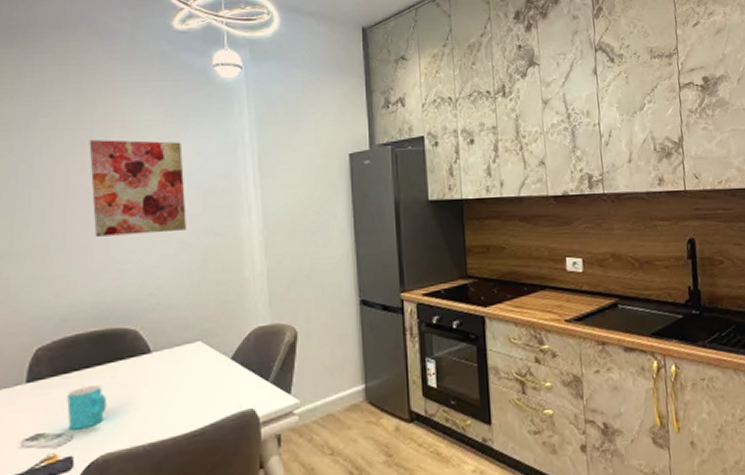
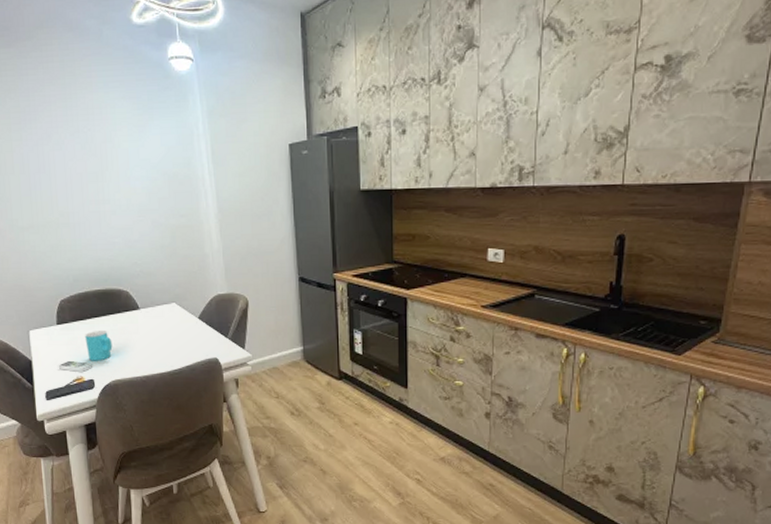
wall art: present [89,140,186,237] -> none [77,131,157,215]

